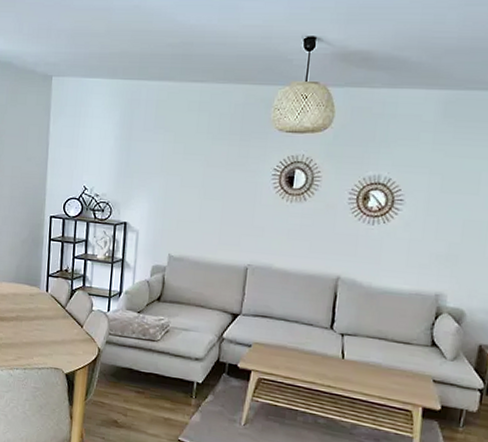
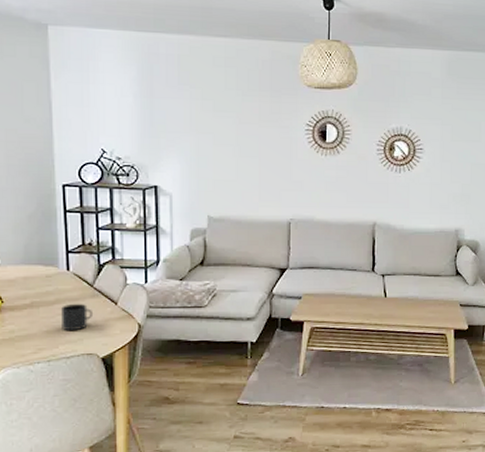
mug: none [37,321,62,346] -> present [61,303,92,331]

